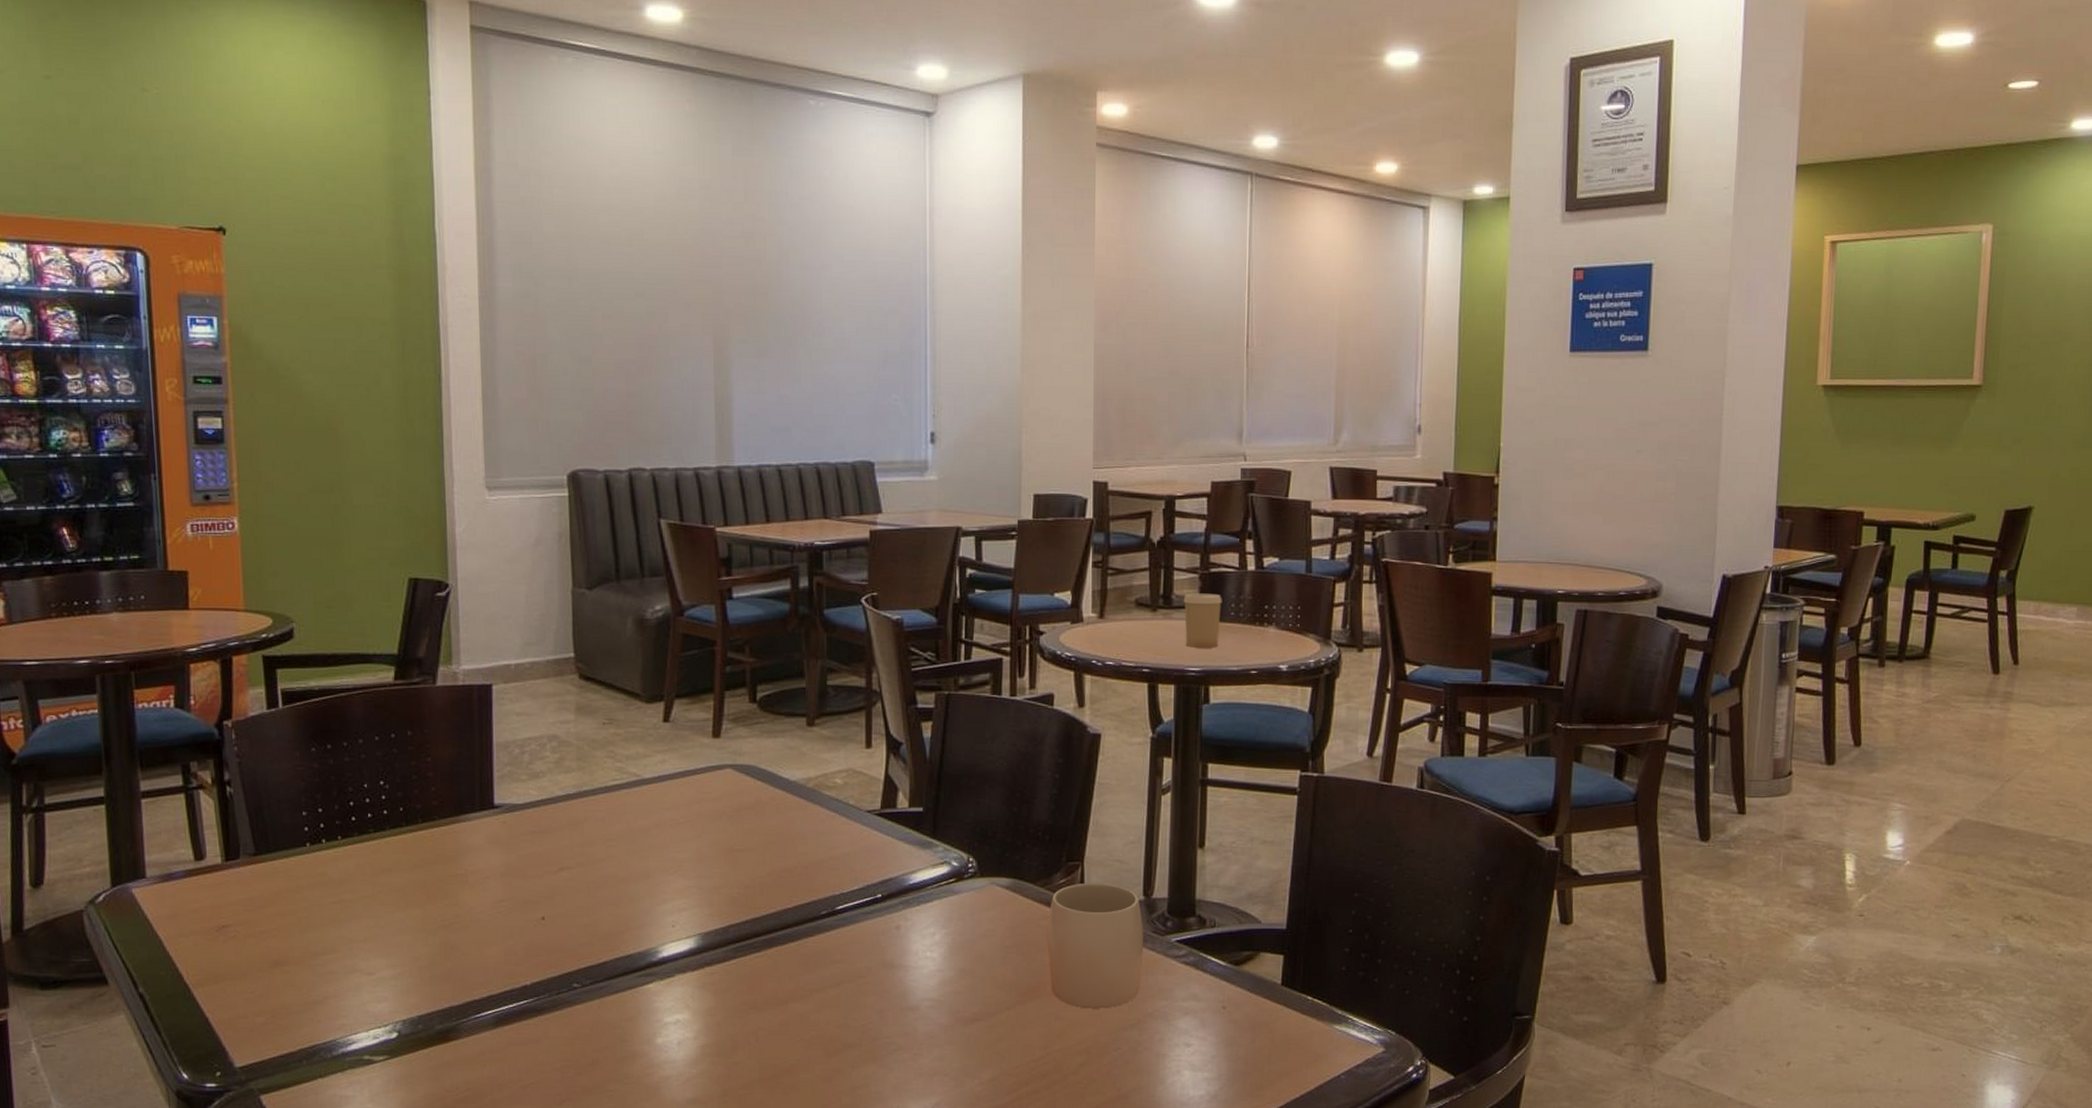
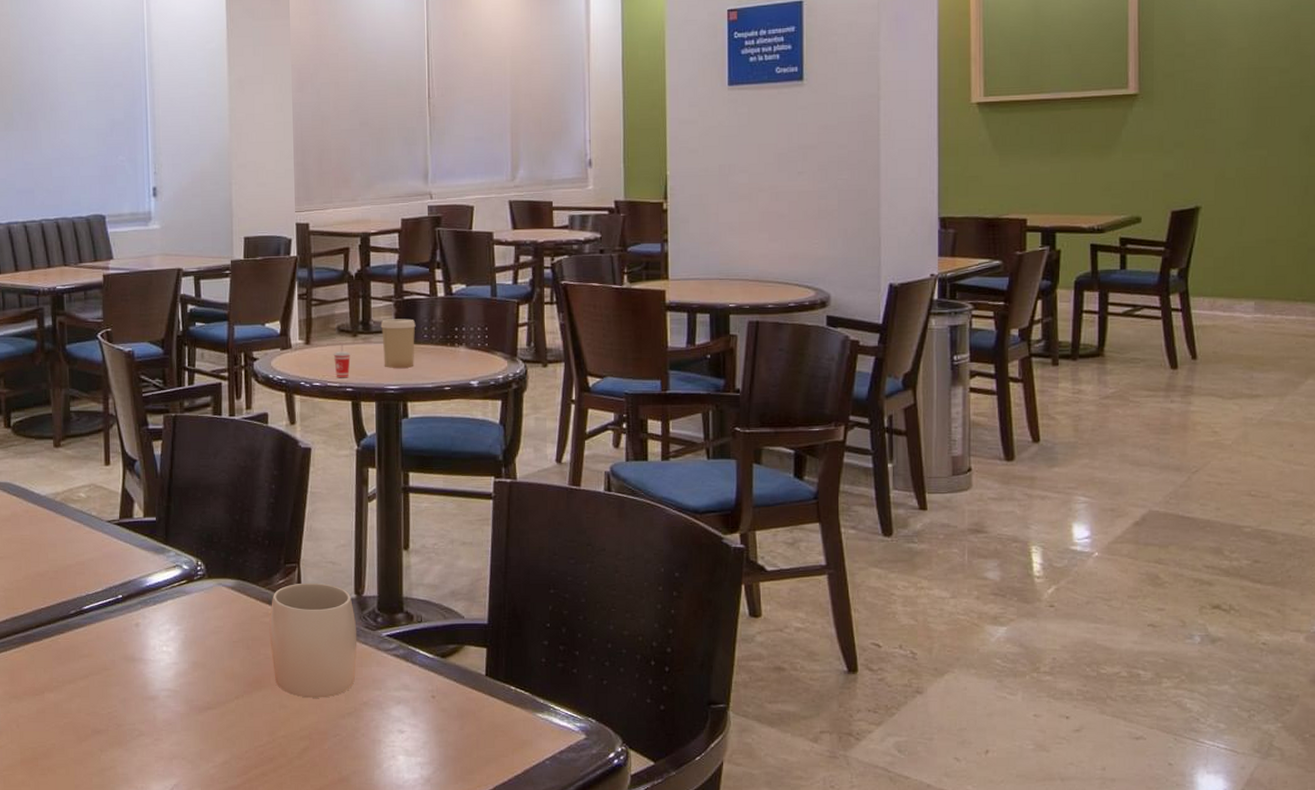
beverage cup: none [1127,612,1149,658] -> present [330,338,351,378]

